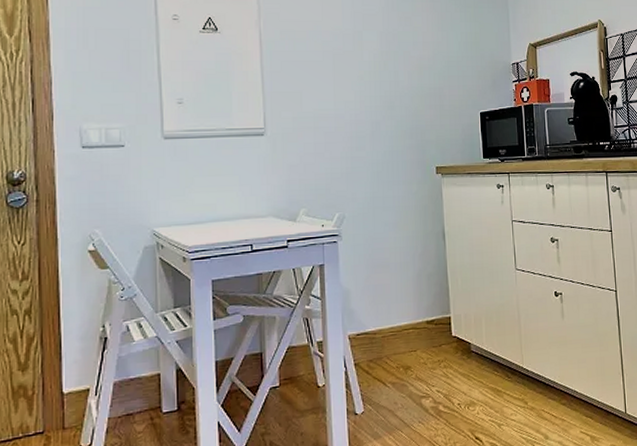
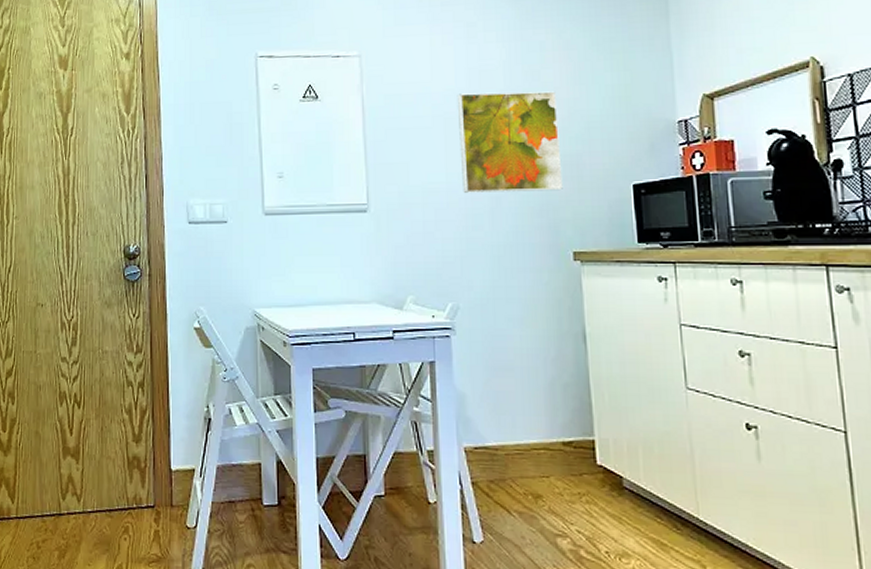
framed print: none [344,33,429,118] -> present [457,91,563,193]

